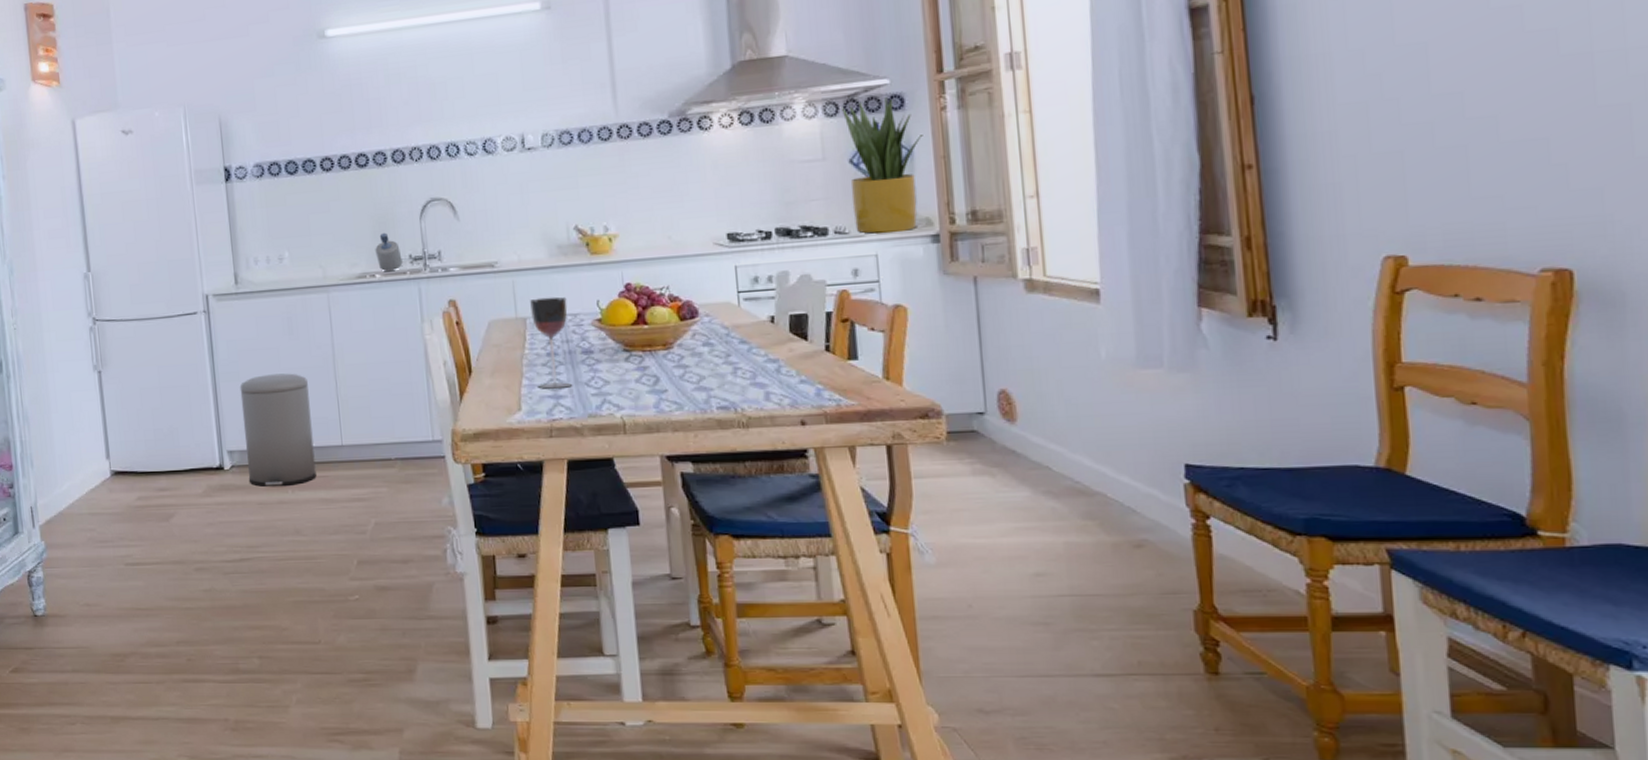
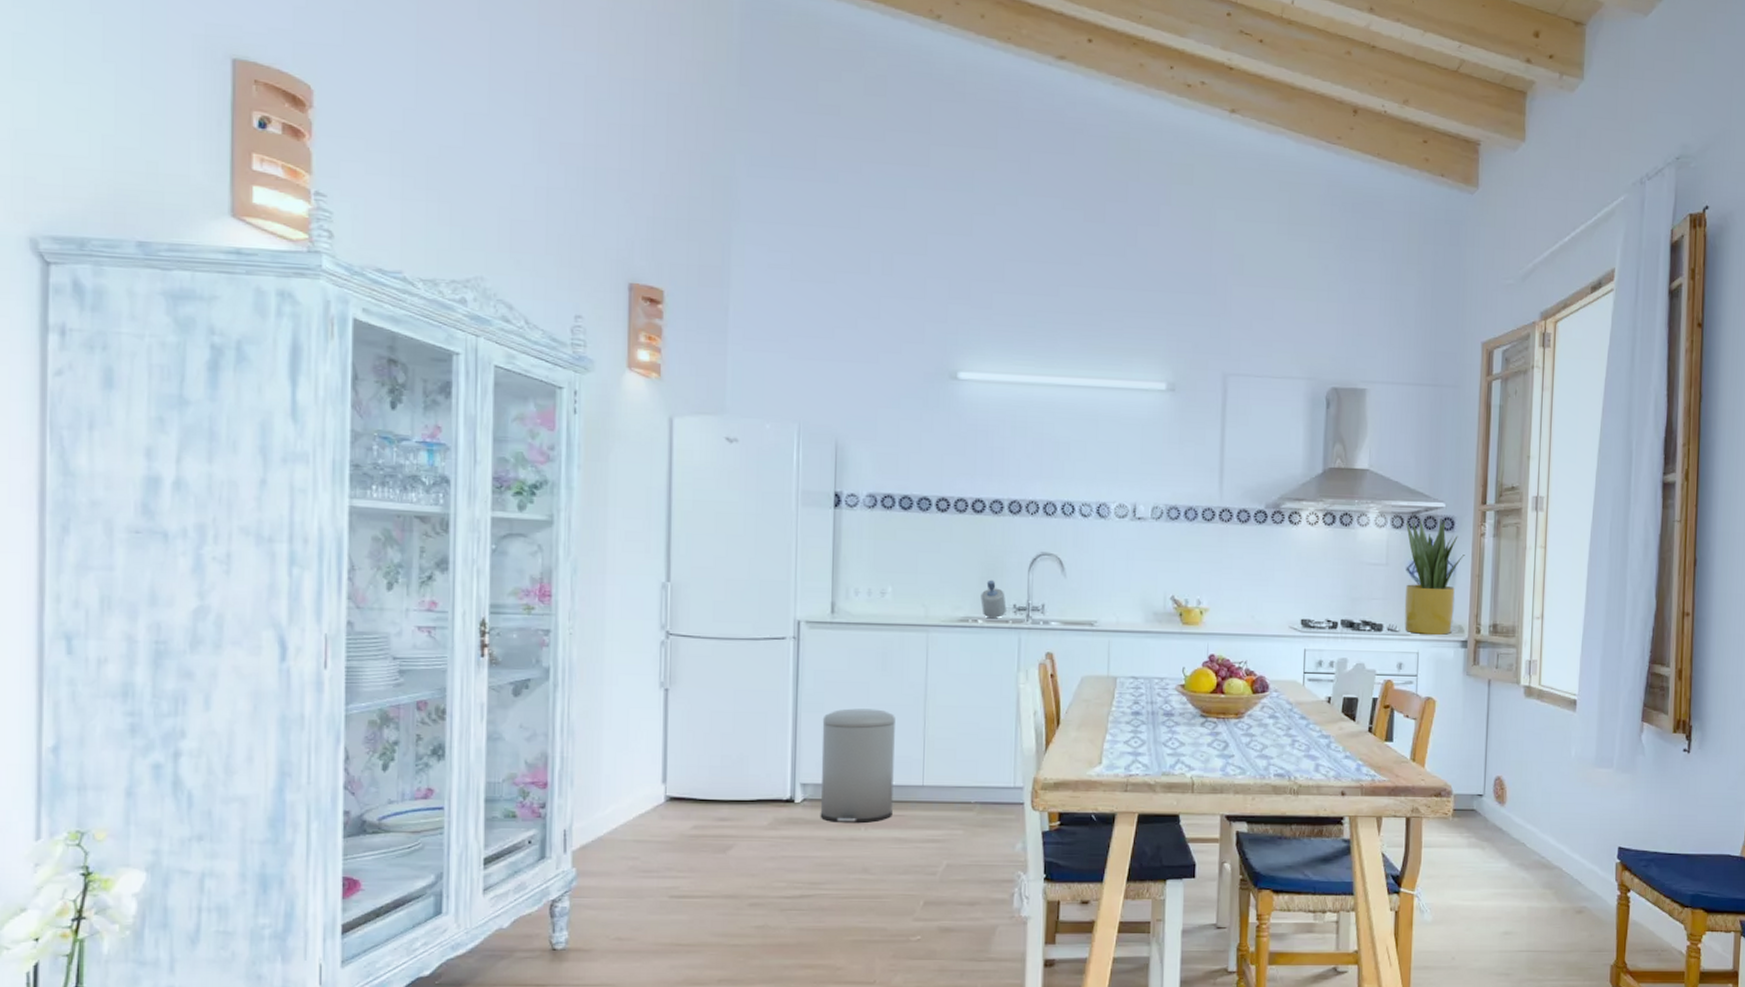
wineglass: present [530,296,572,389] -> none [1120,659,1156,746]

